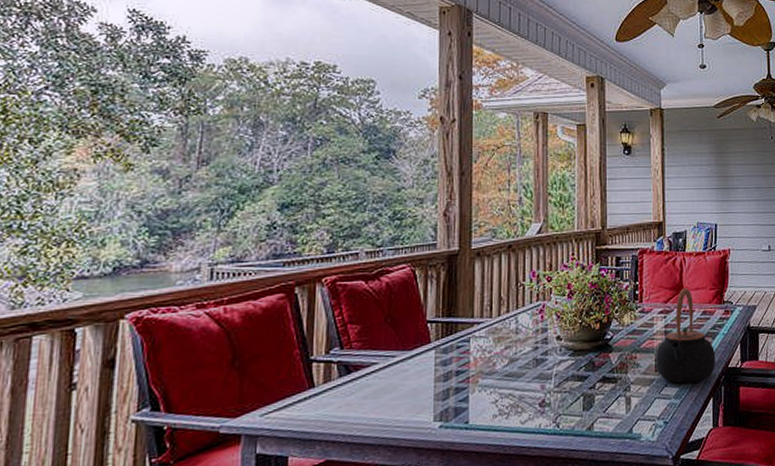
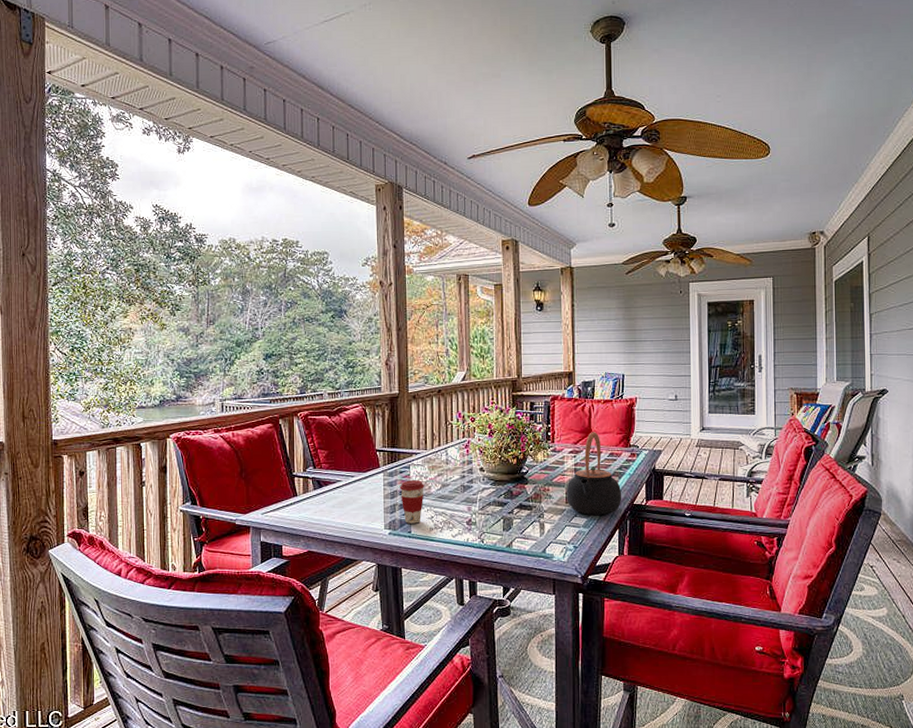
coffee cup: none [455,356,487,412] -> present [399,480,424,524]

